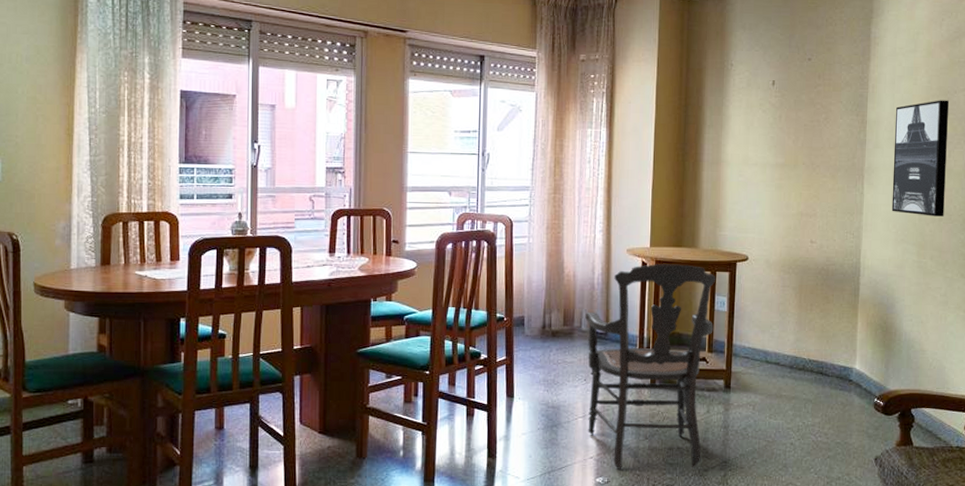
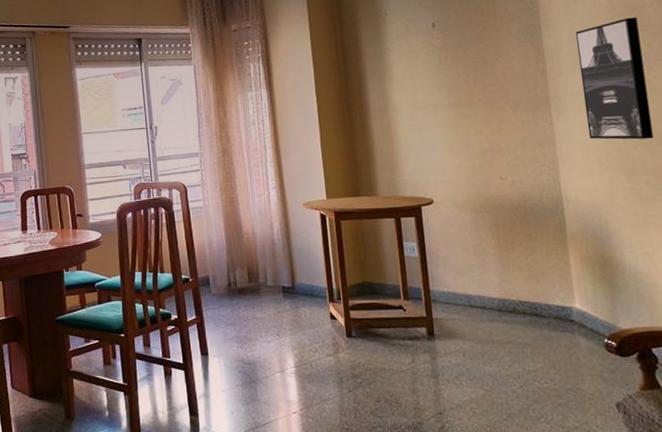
armchair: present [585,264,716,469] -> none [269,213,414,424]

